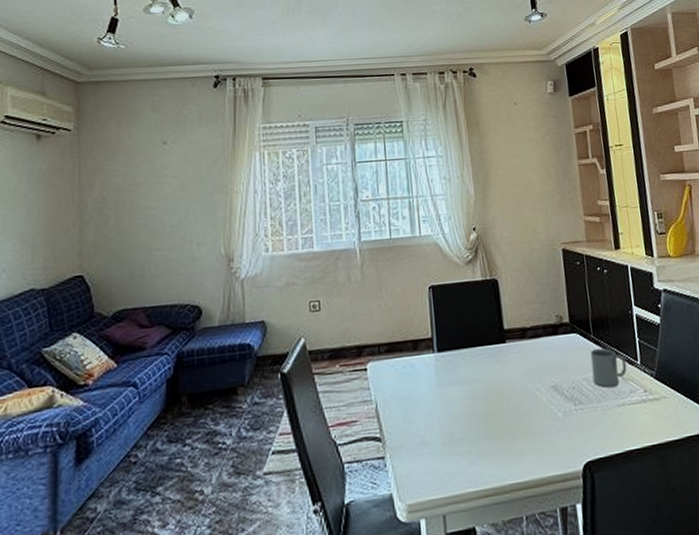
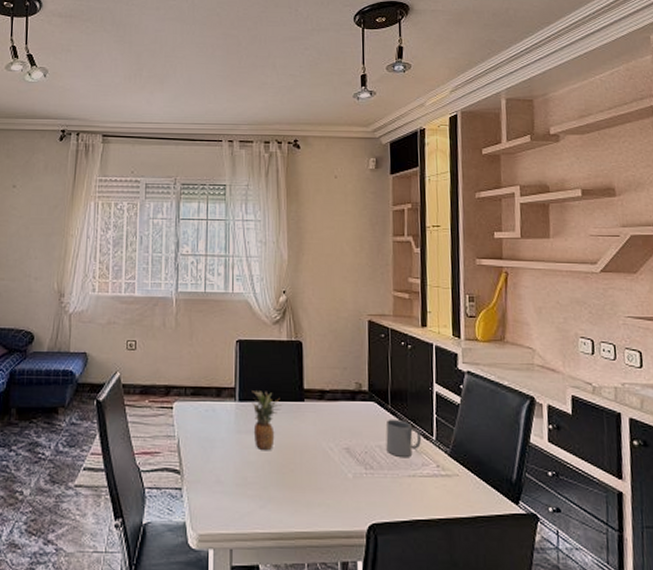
fruit: none [450,337,483,401] -> present [252,391,282,450]

